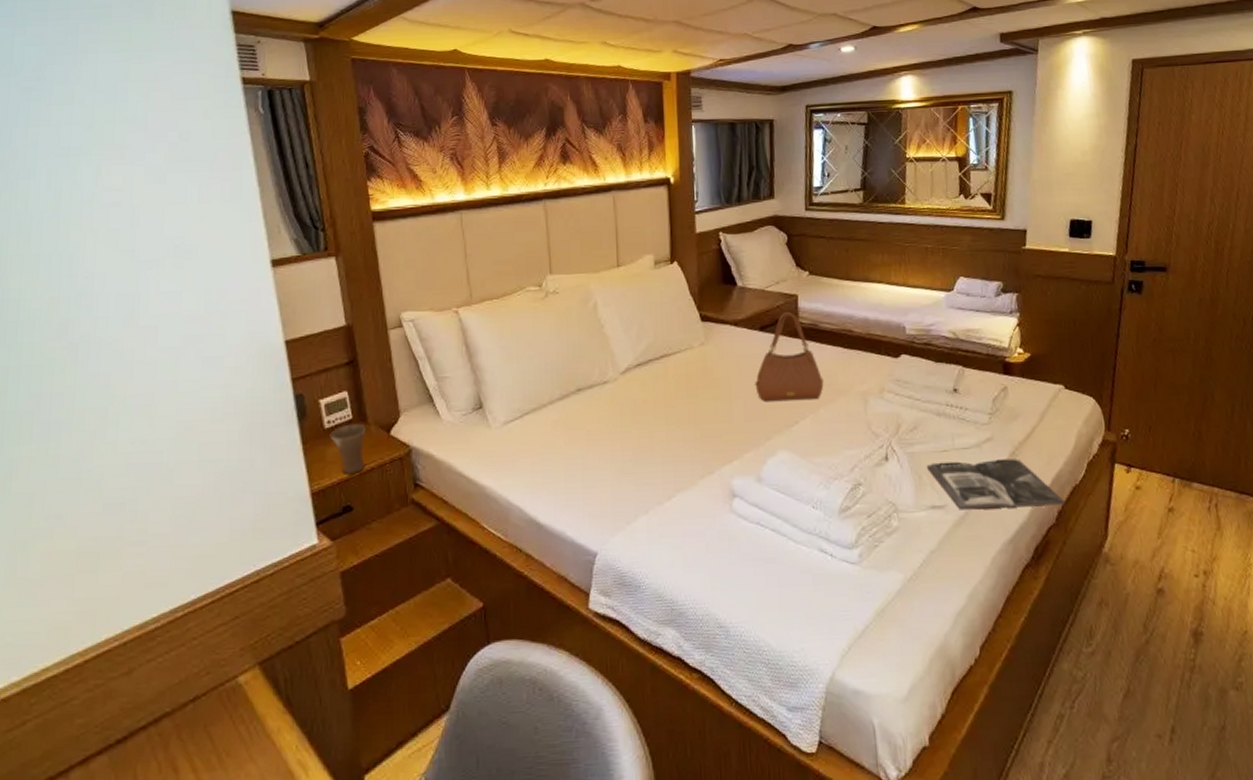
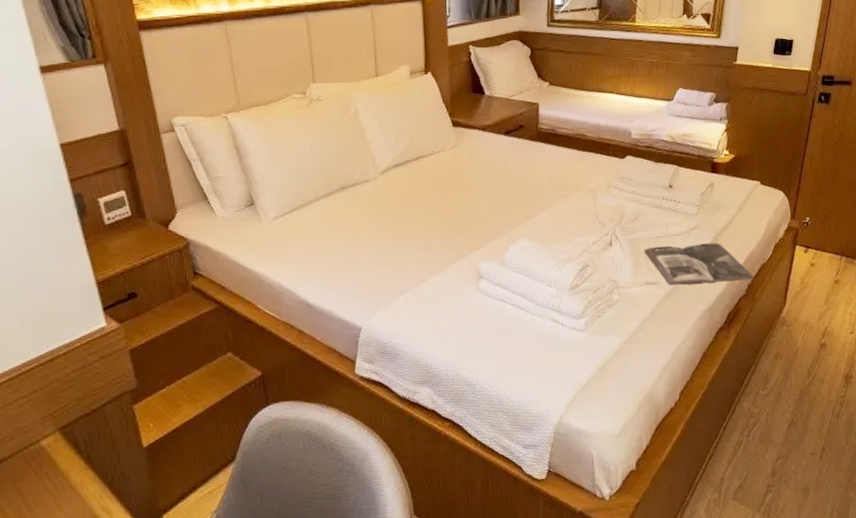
cup: present [330,423,367,474] -> none [110,219,146,265]
handbag: present [755,311,824,401] -> none [500,118,560,197]

